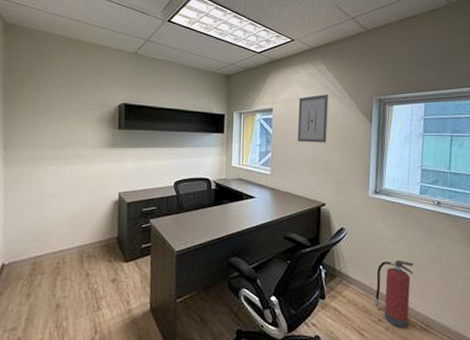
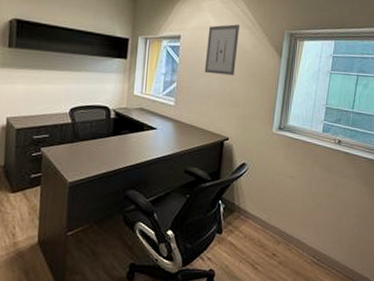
fire extinguisher: present [374,260,414,328] -> none [270,197,311,262]

